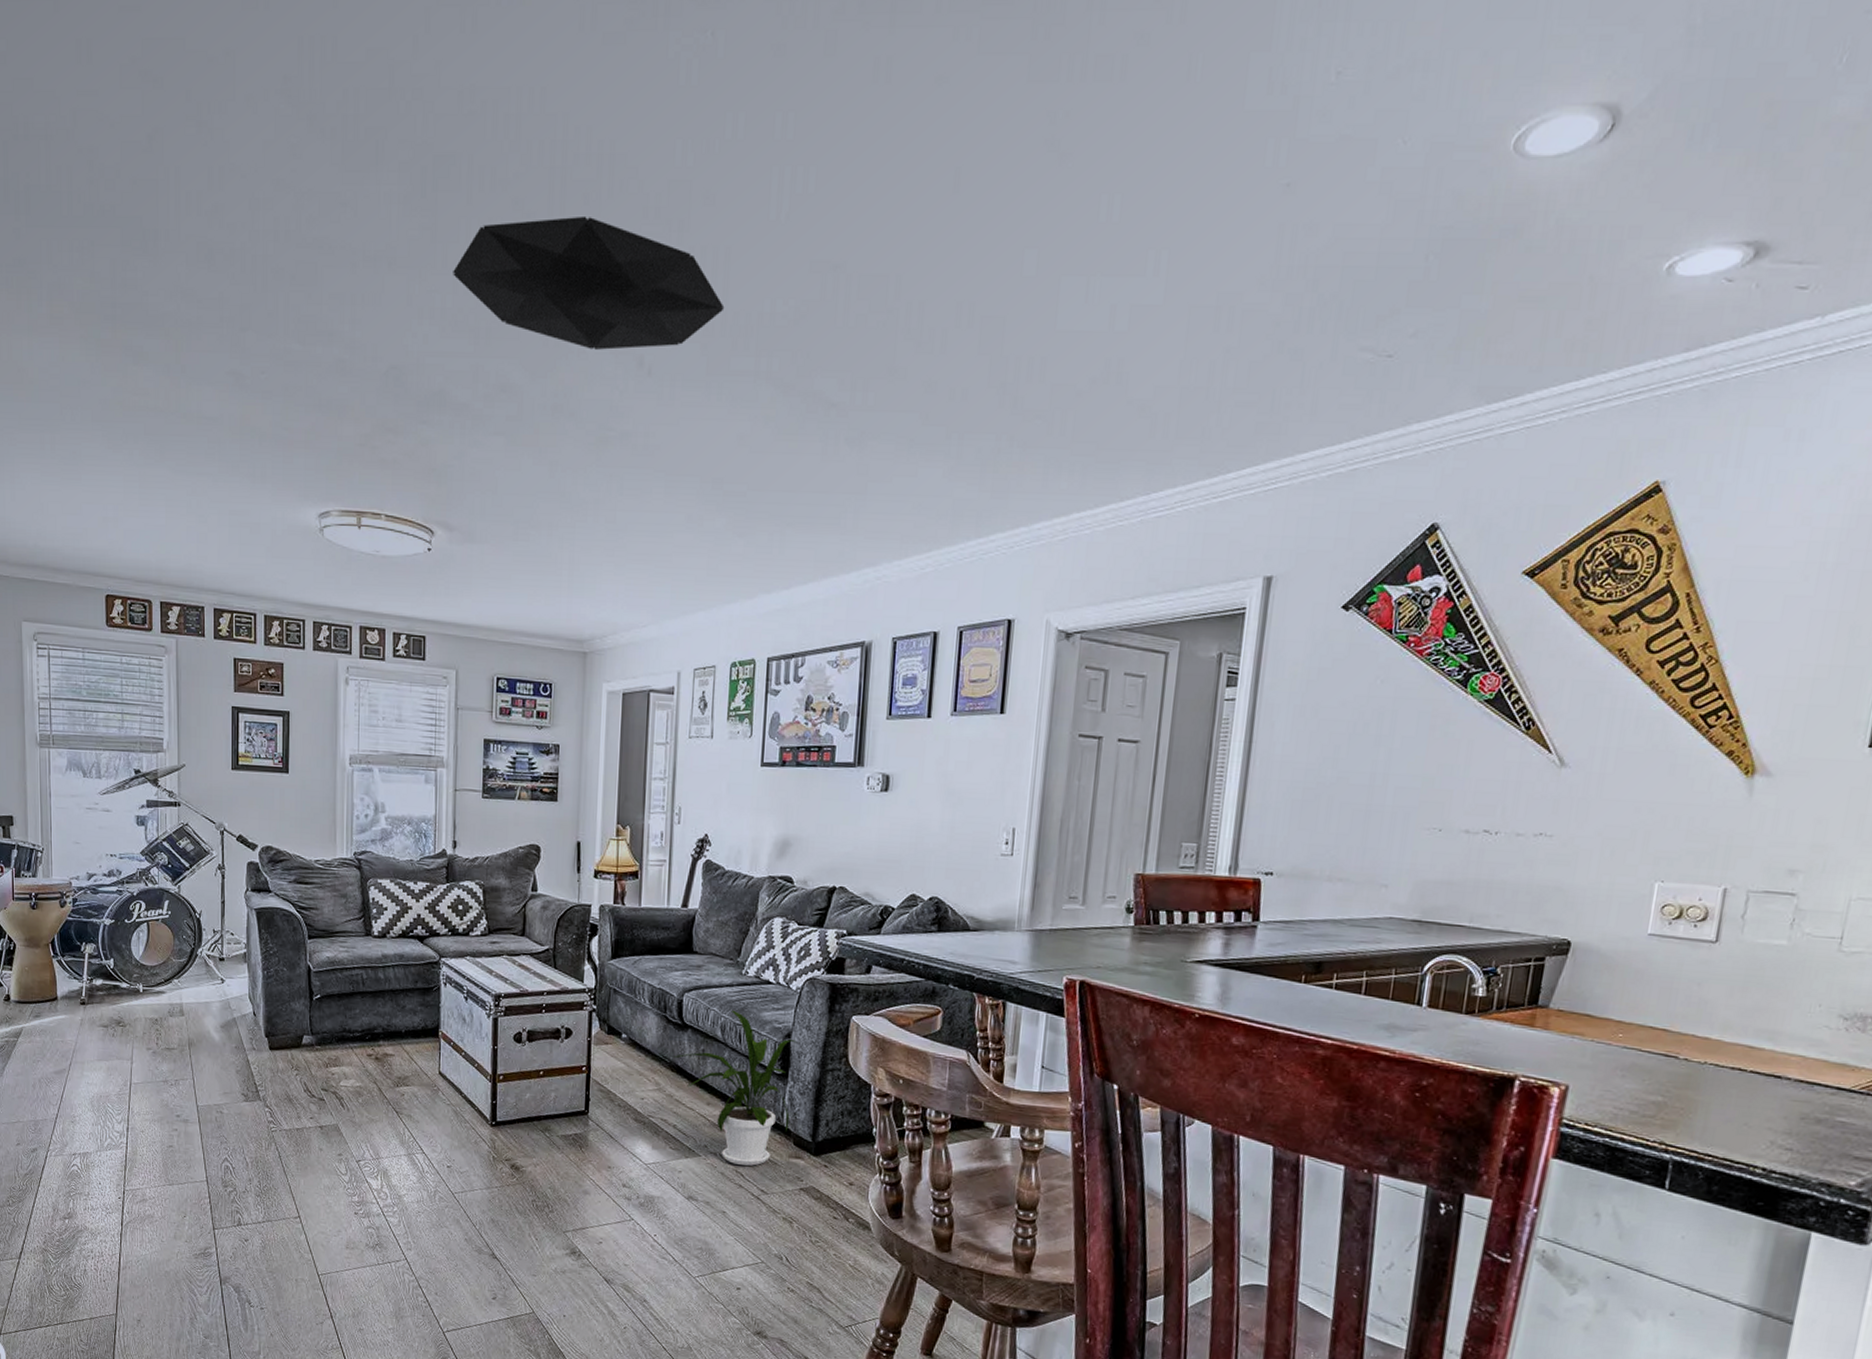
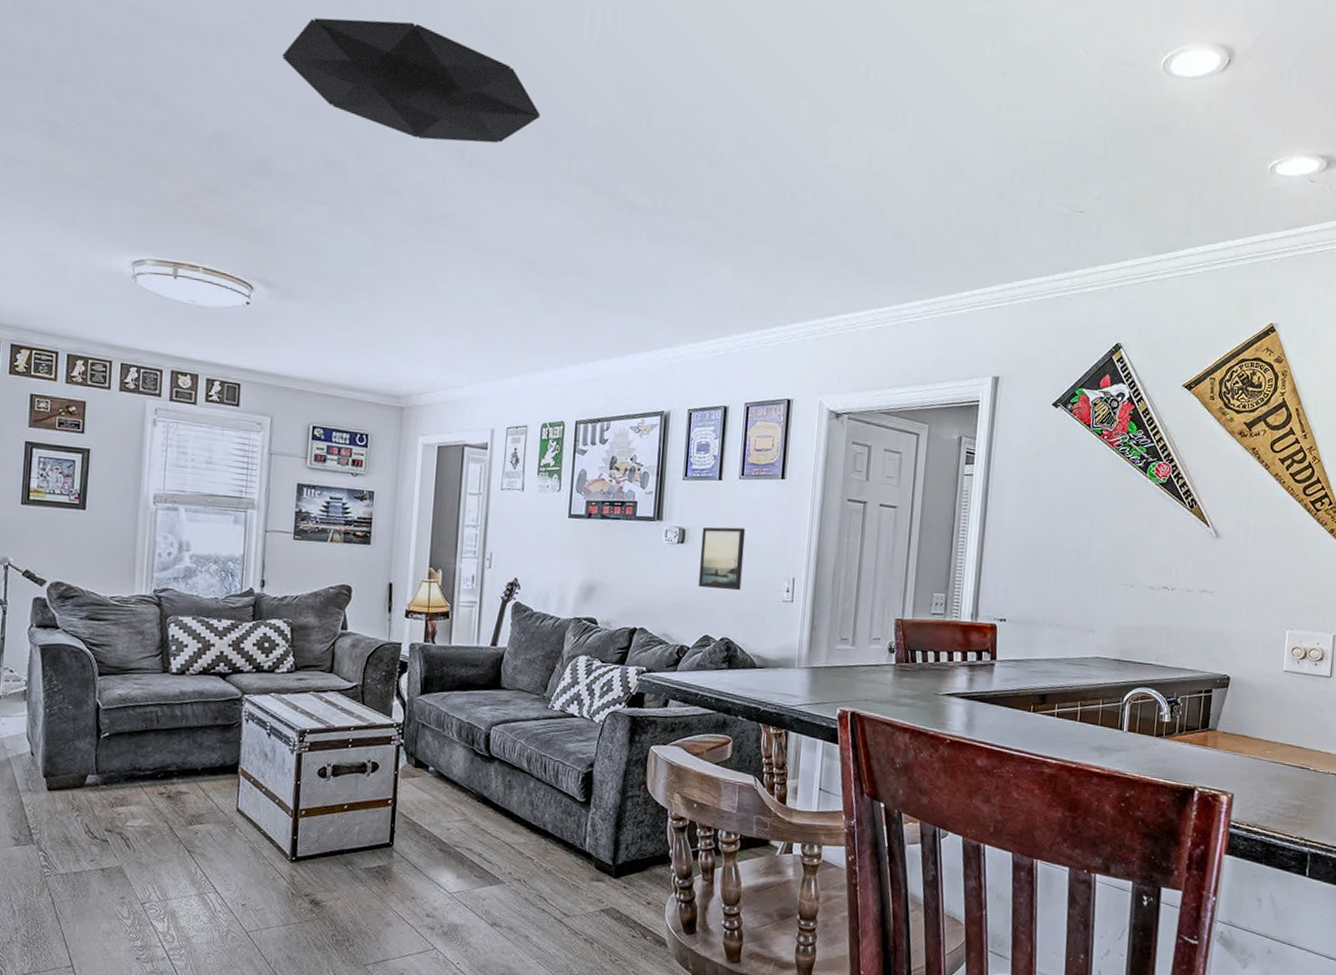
house plant: present [673,1010,798,1166] -> none [480,742,600,890]
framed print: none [903,771,958,844] -> present [698,527,746,591]

